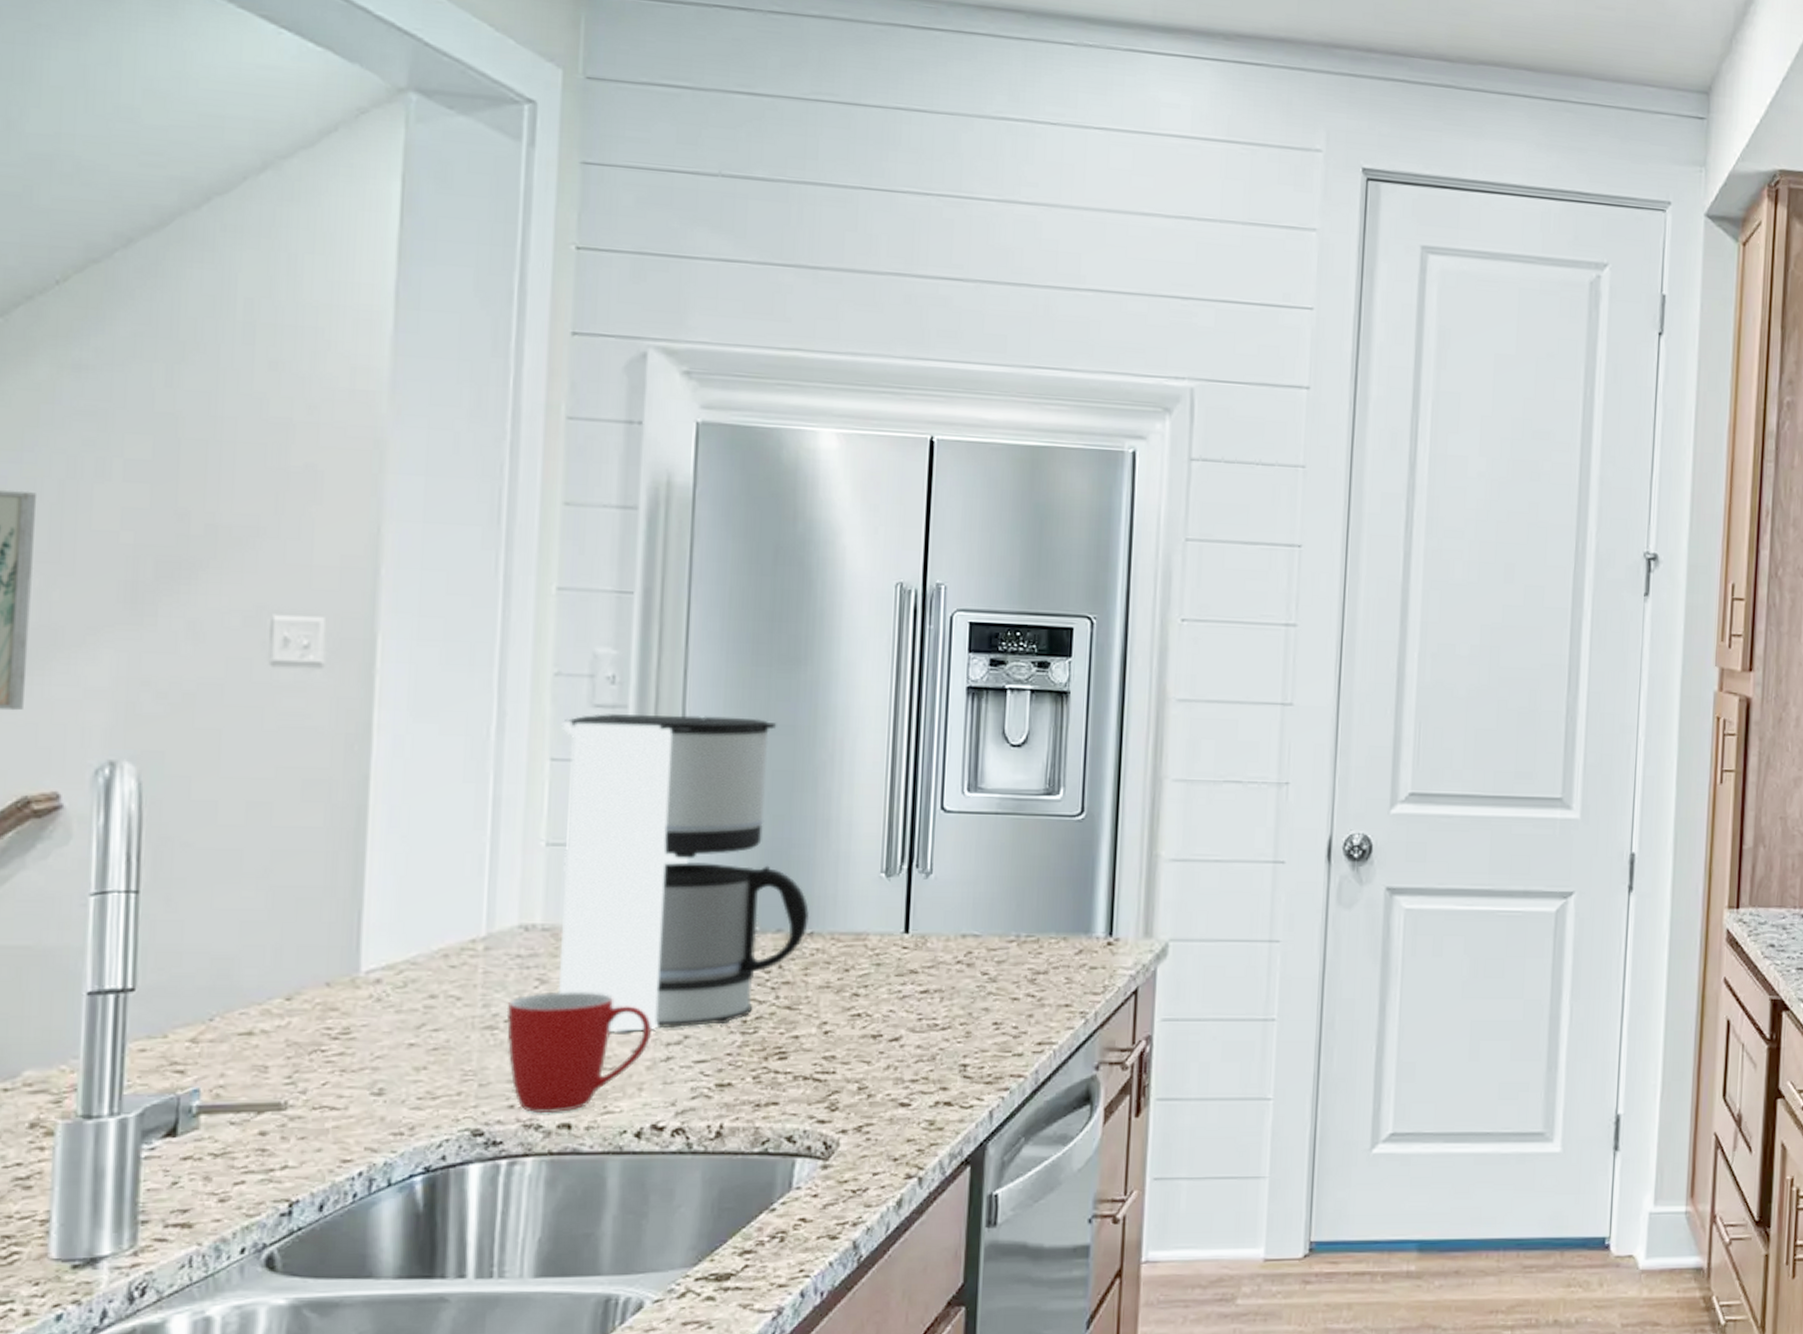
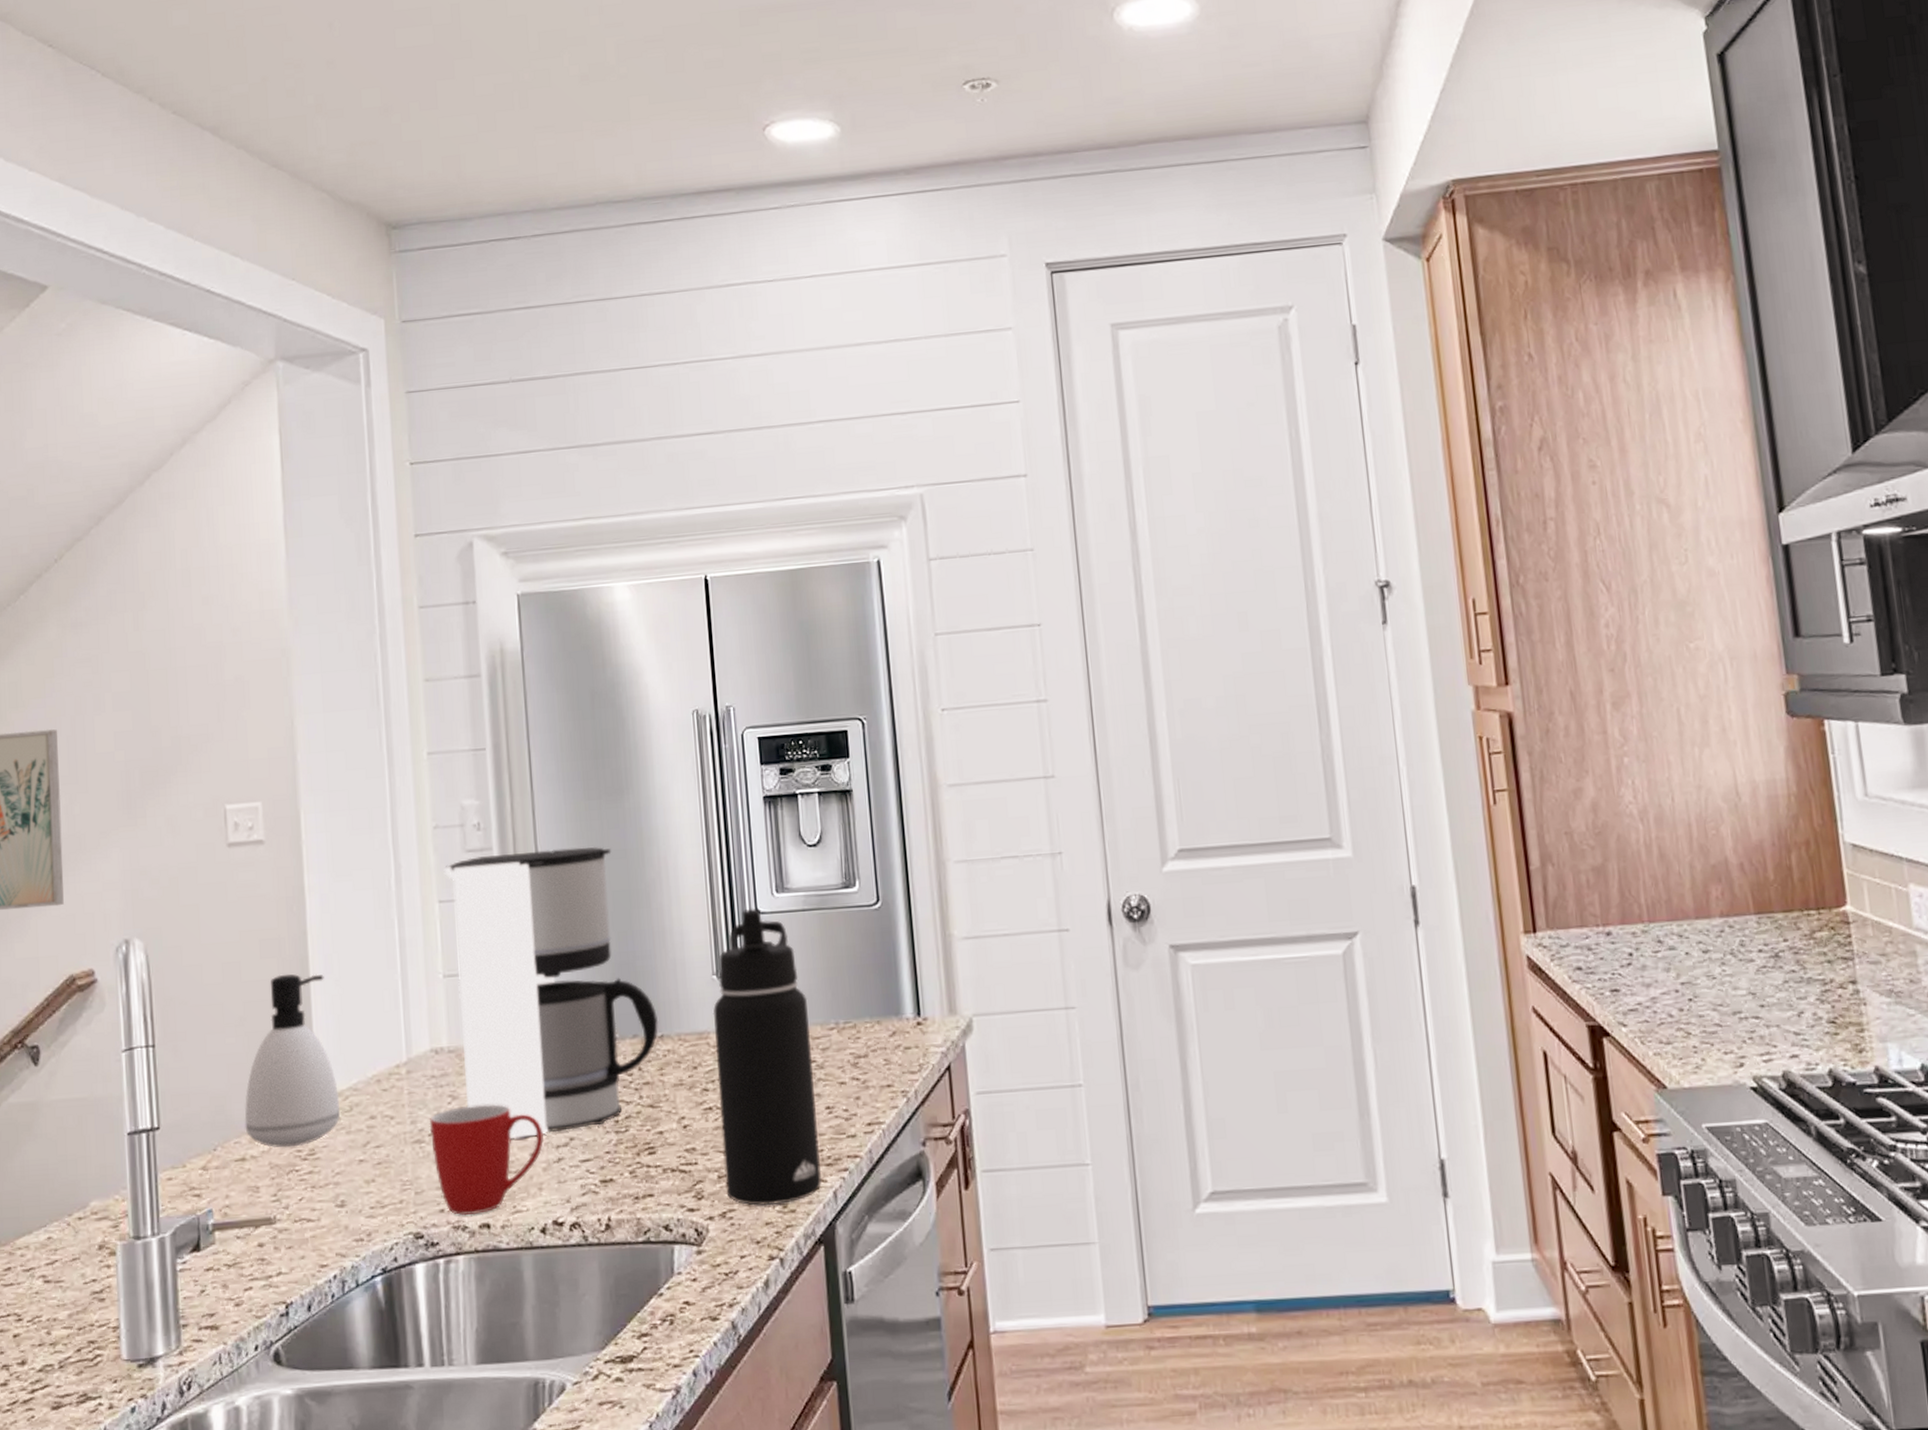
soap dispenser: none [256,822,392,1024] -> present [244,973,341,1148]
water bottle: none [865,805,988,1122] -> present [713,907,823,1206]

